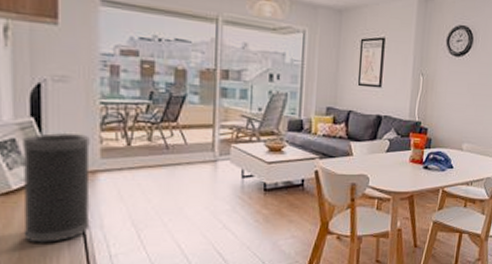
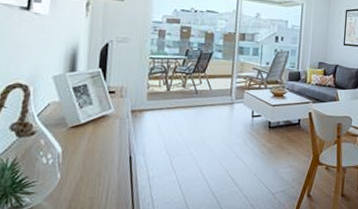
speaker: present [22,132,90,243] -> none [86,80,140,166]

